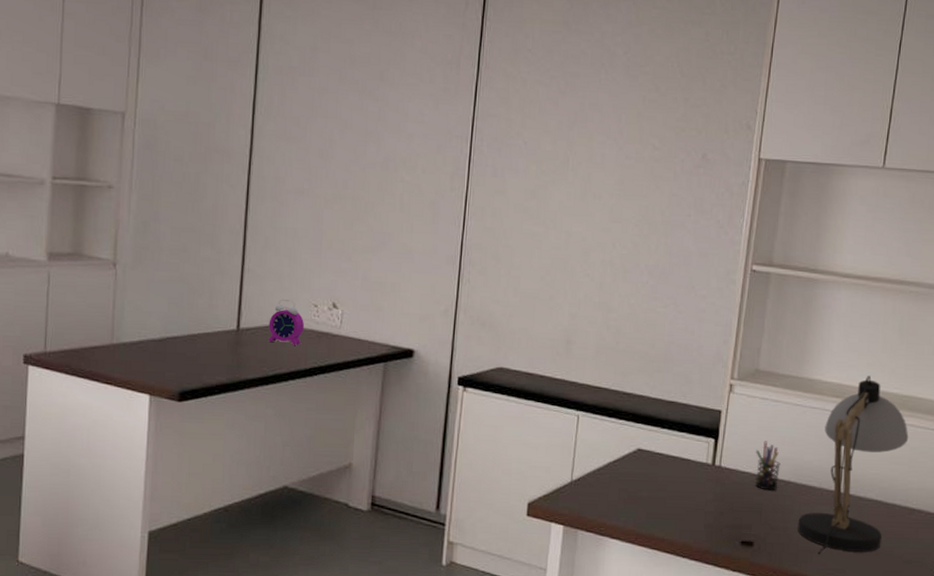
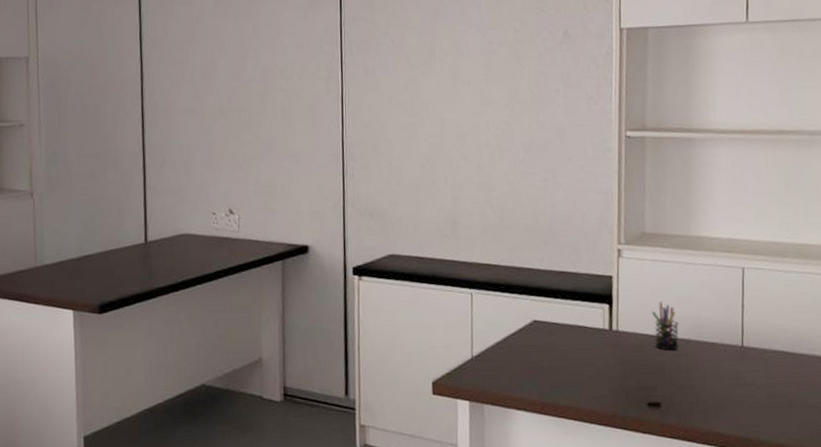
alarm clock: present [268,300,305,345] -> none [173,211,206,252]
desk lamp: present [797,376,909,555] -> none [703,228,808,411]

